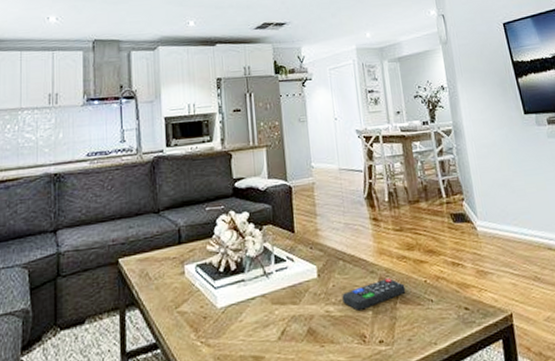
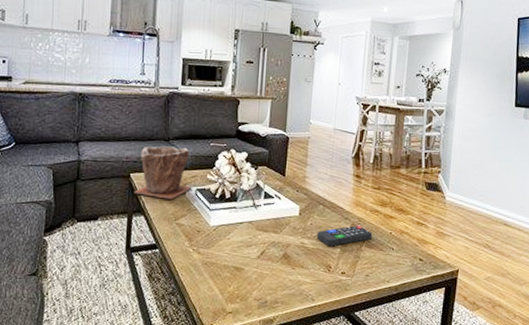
plant pot: none [124,217,191,284] -> present [133,146,191,200]

